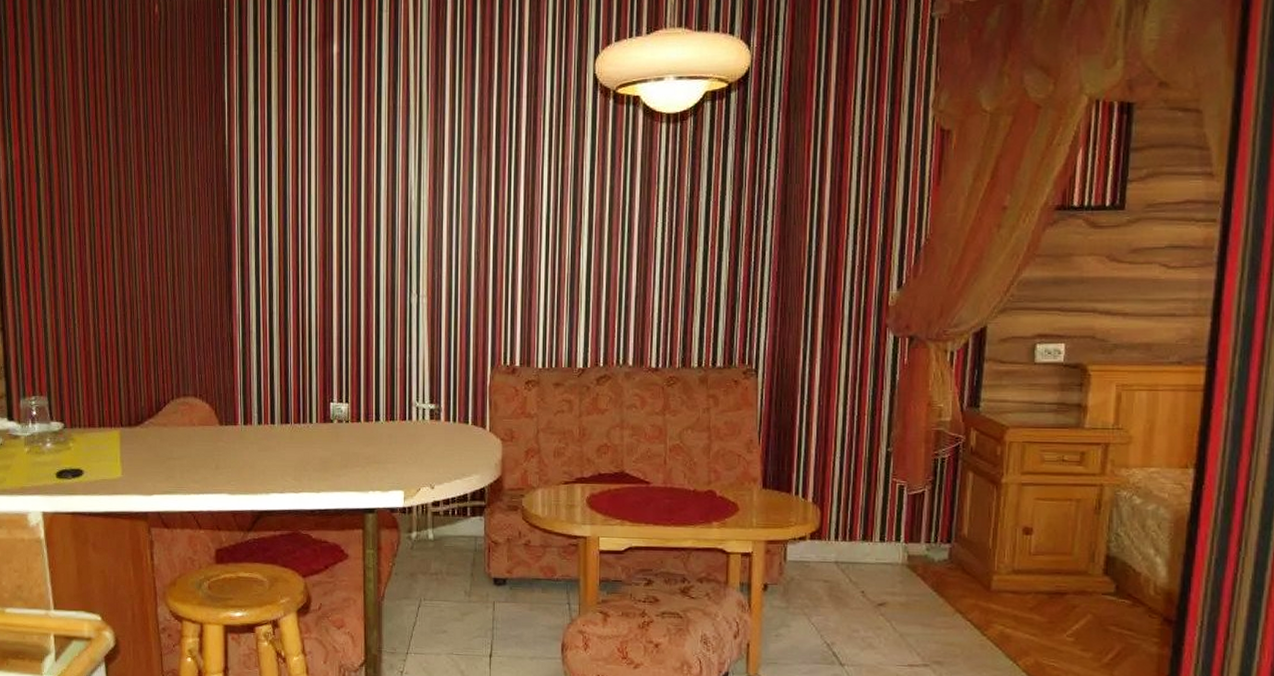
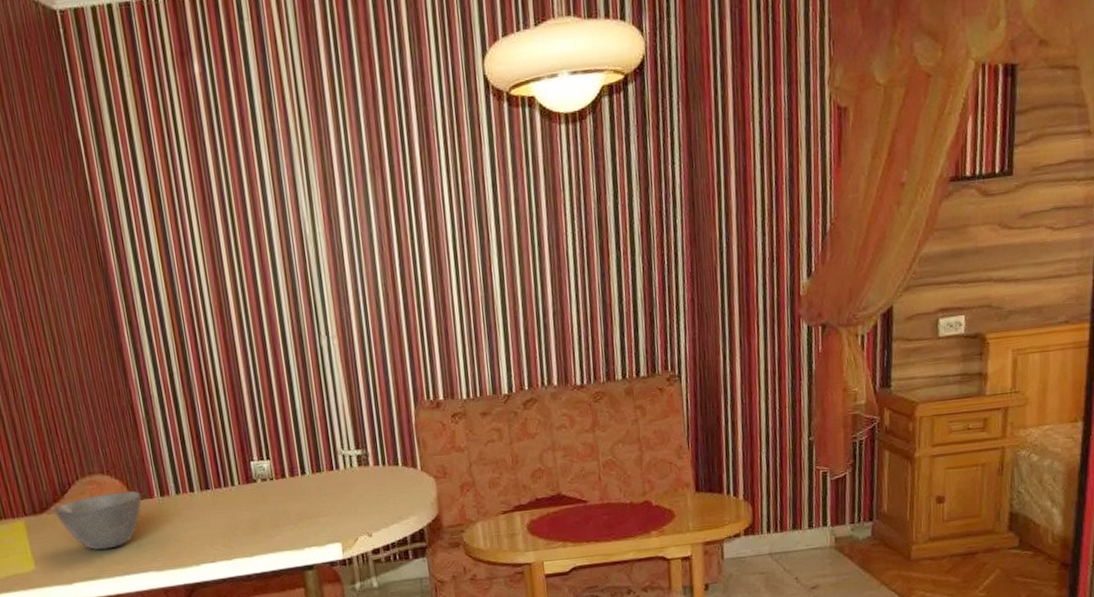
bowl: none [147,415,226,467] -> present [53,490,142,550]

